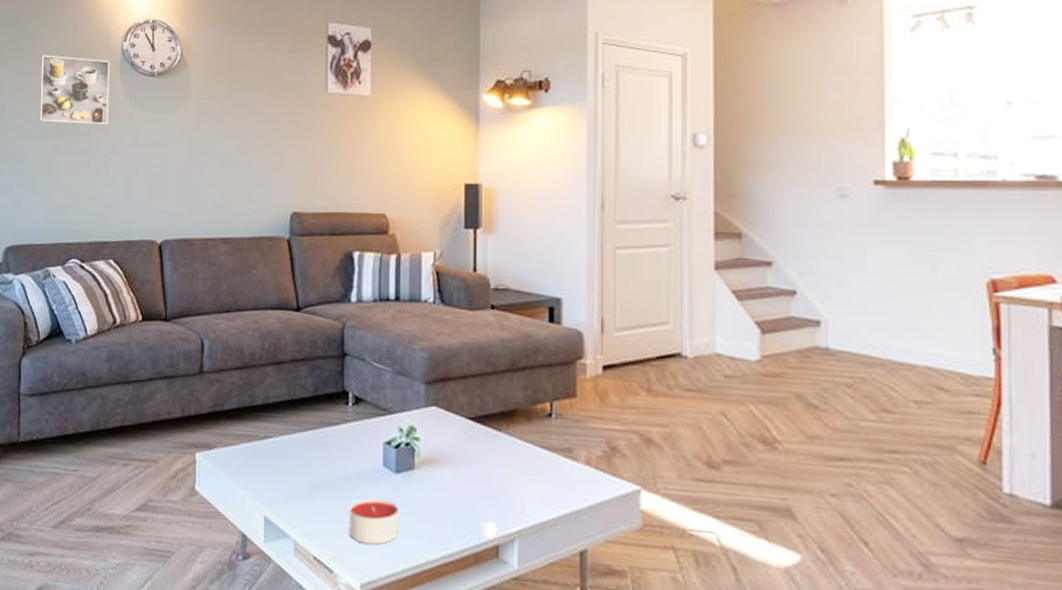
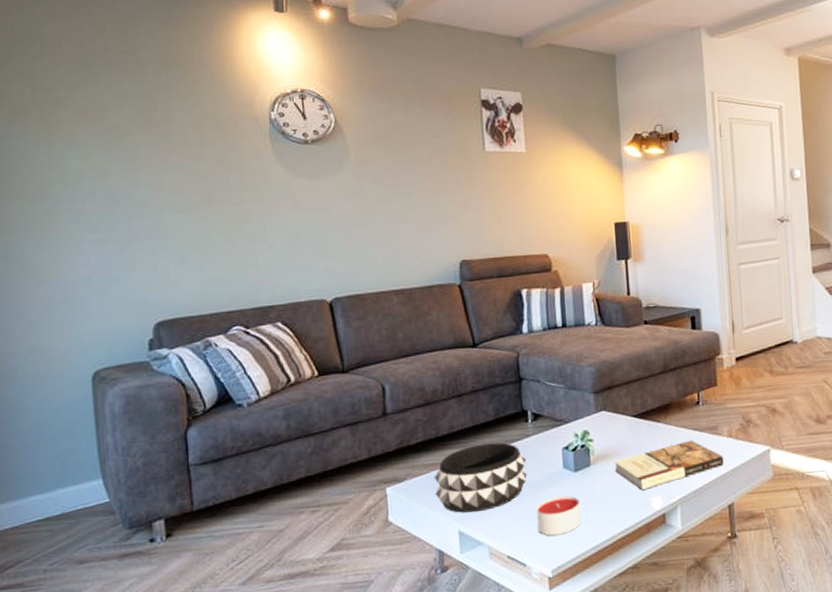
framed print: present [39,55,110,125] -> none [177,127,262,195]
decorative bowl: none [244,422,342,499] -> present [434,442,527,513]
book: none [442,459,577,511] -> present [614,440,724,490]

